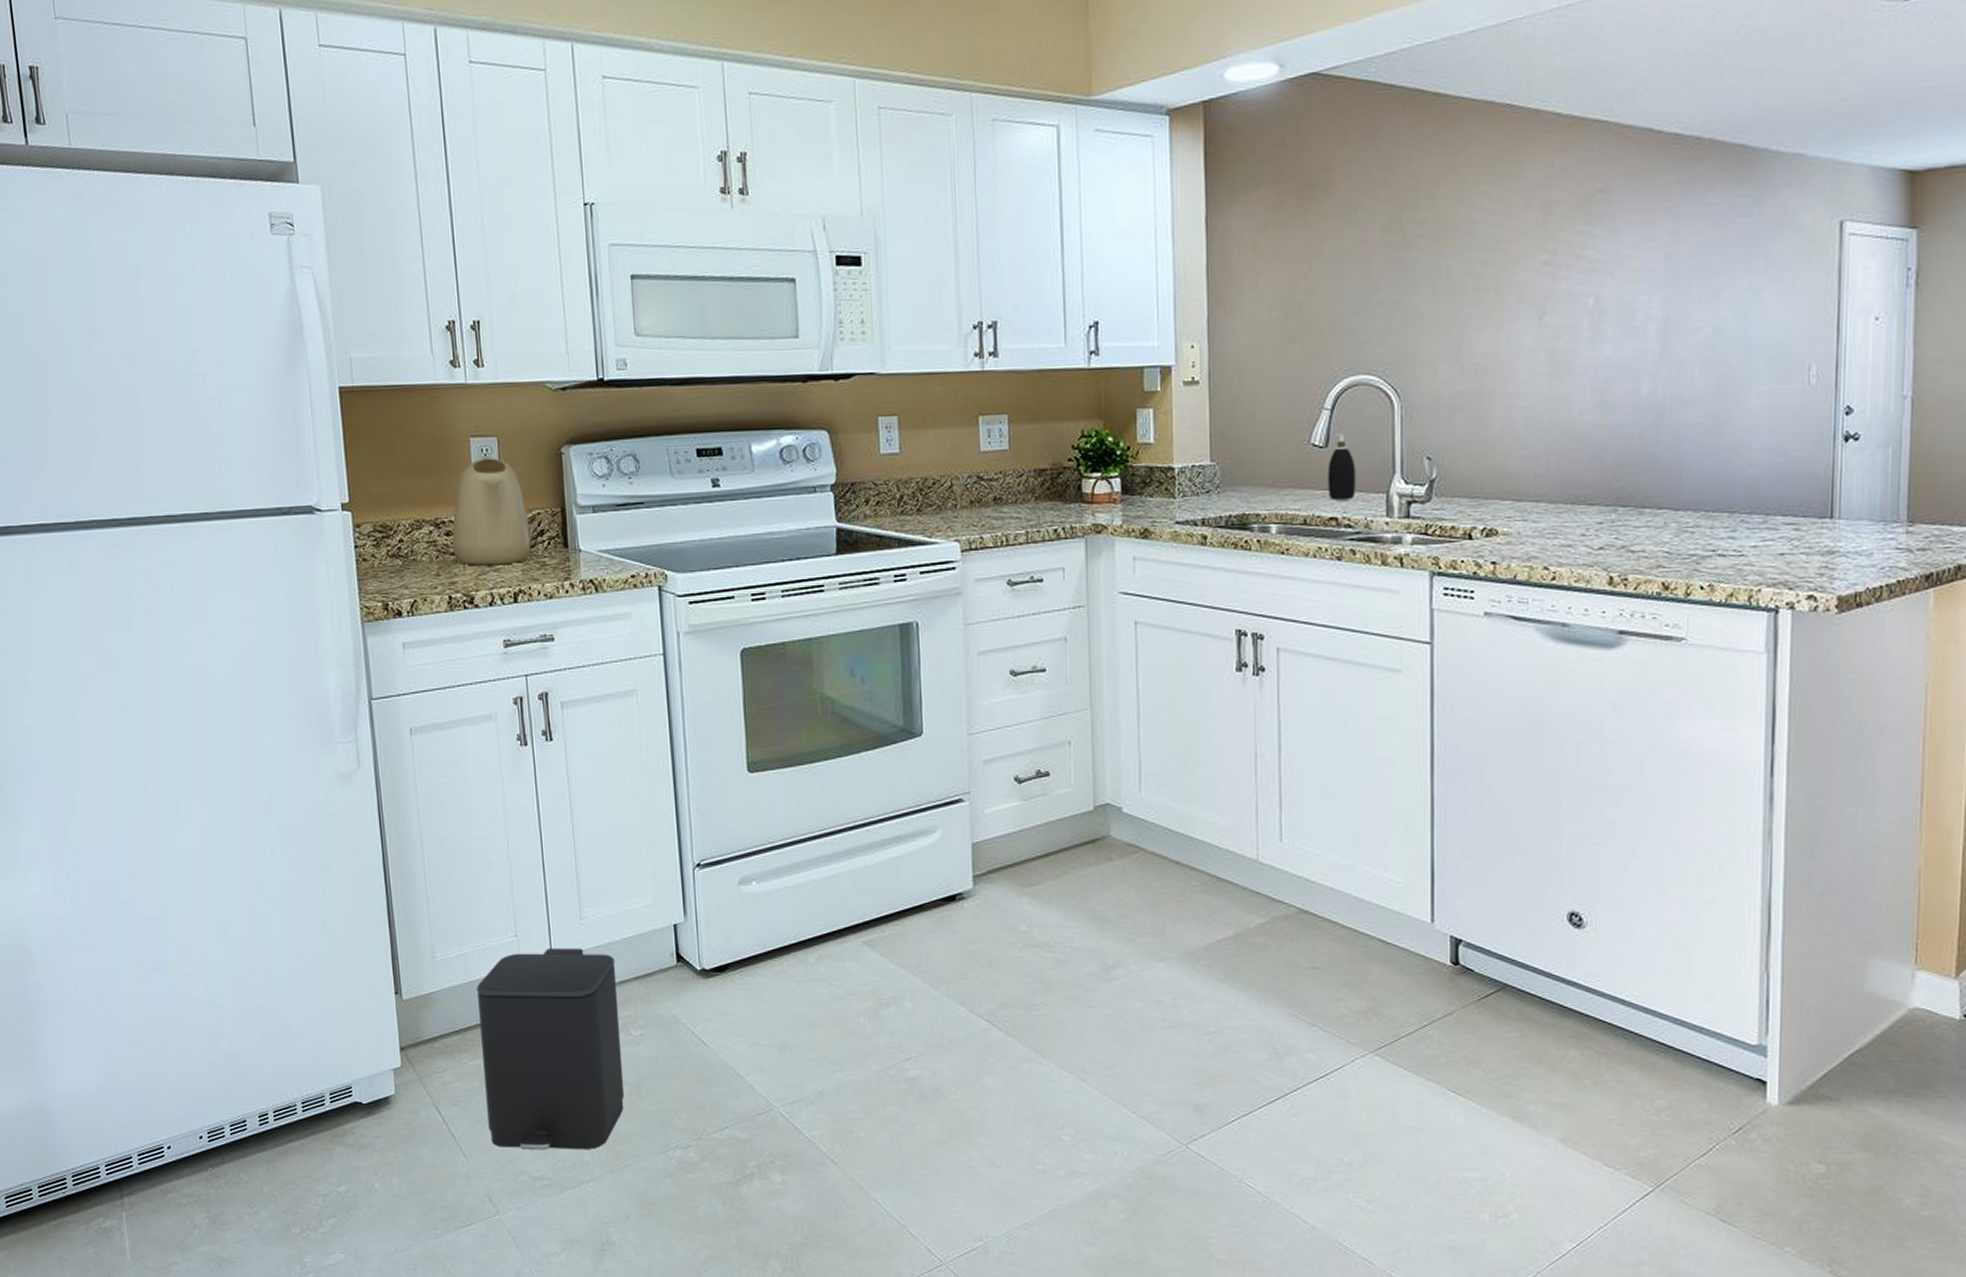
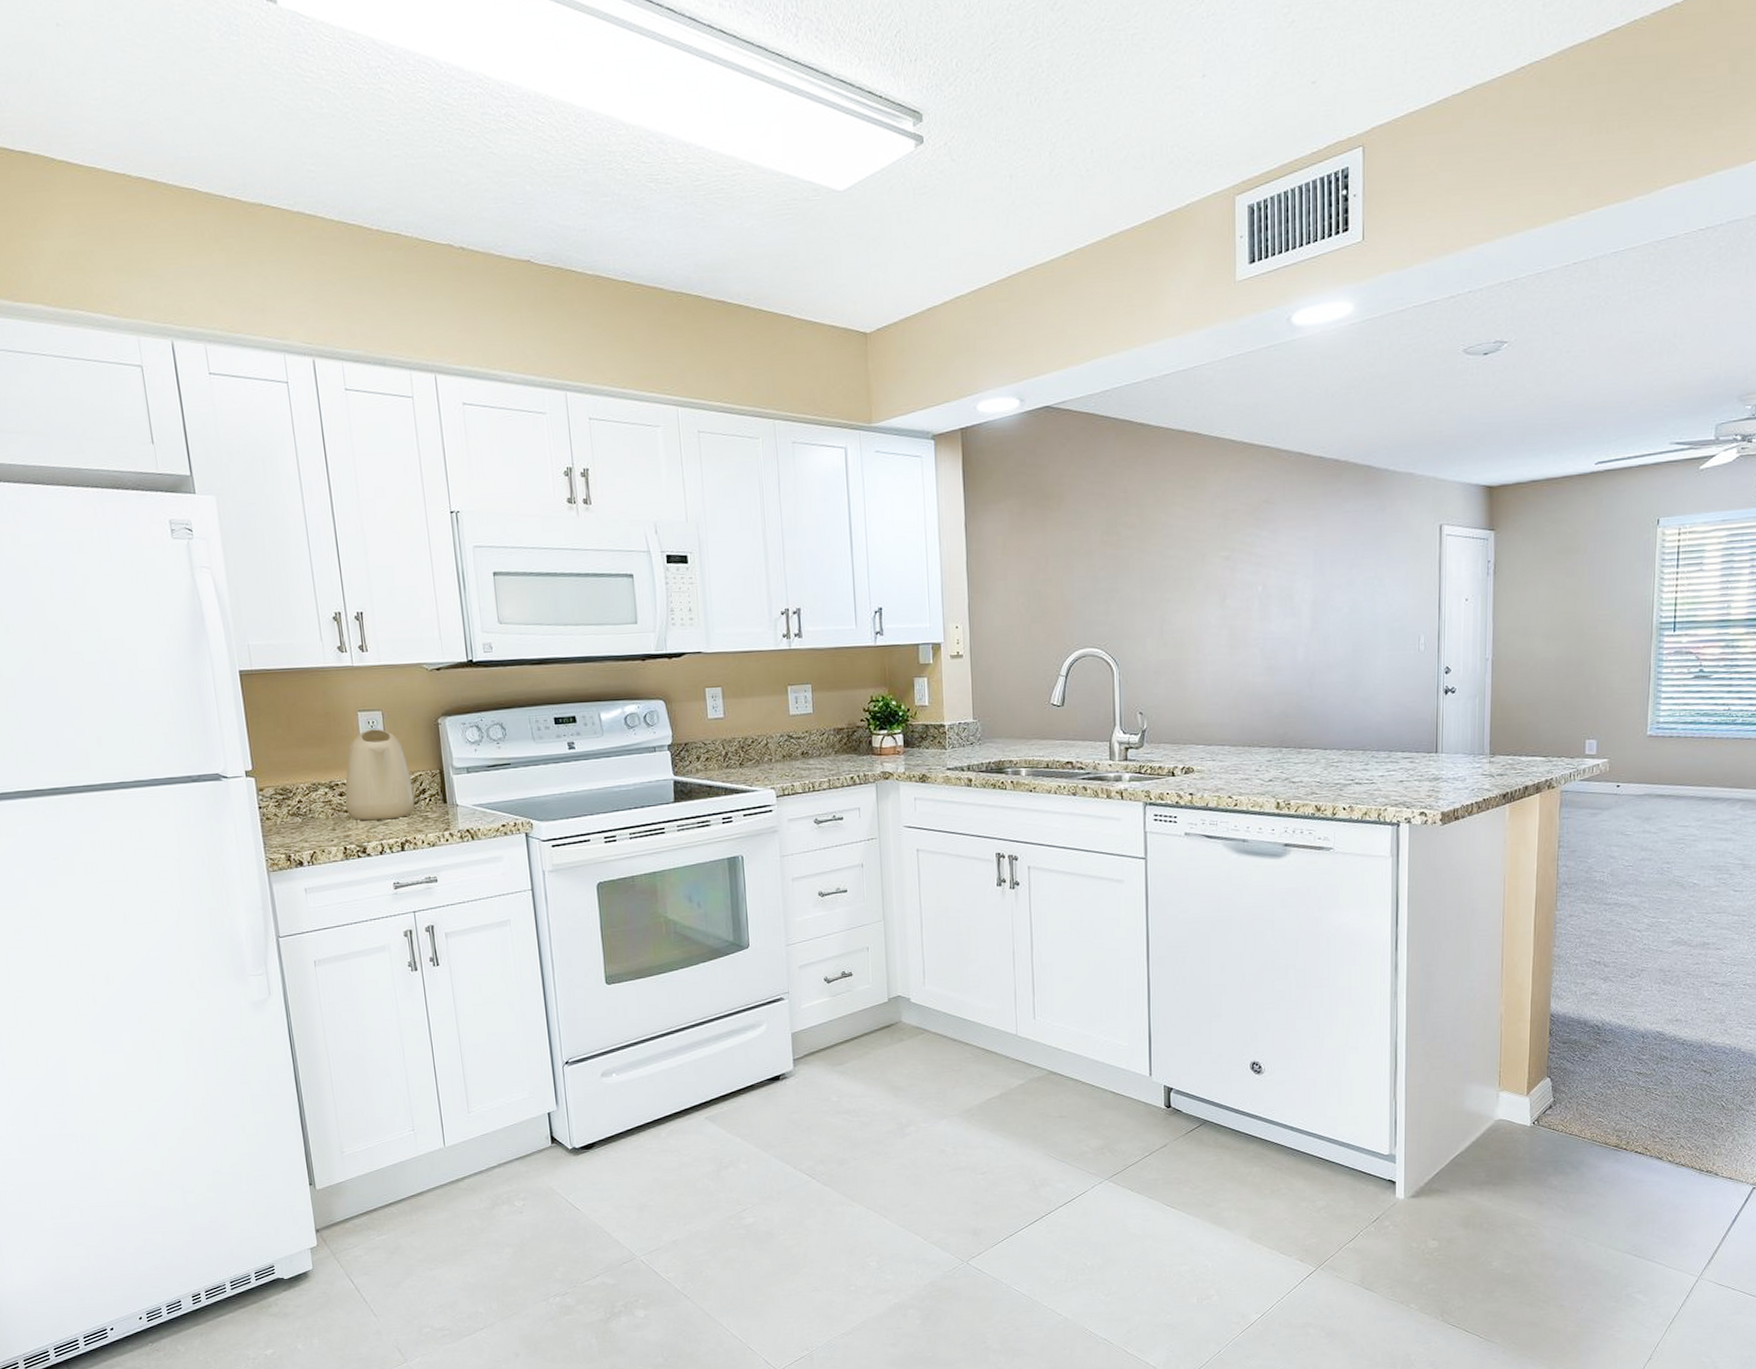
pedal bin: present [476,947,625,1150] -> none [380,1137,511,1307]
soap dispenser: present [1327,434,1356,500] -> none [1064,695,1086,748]

